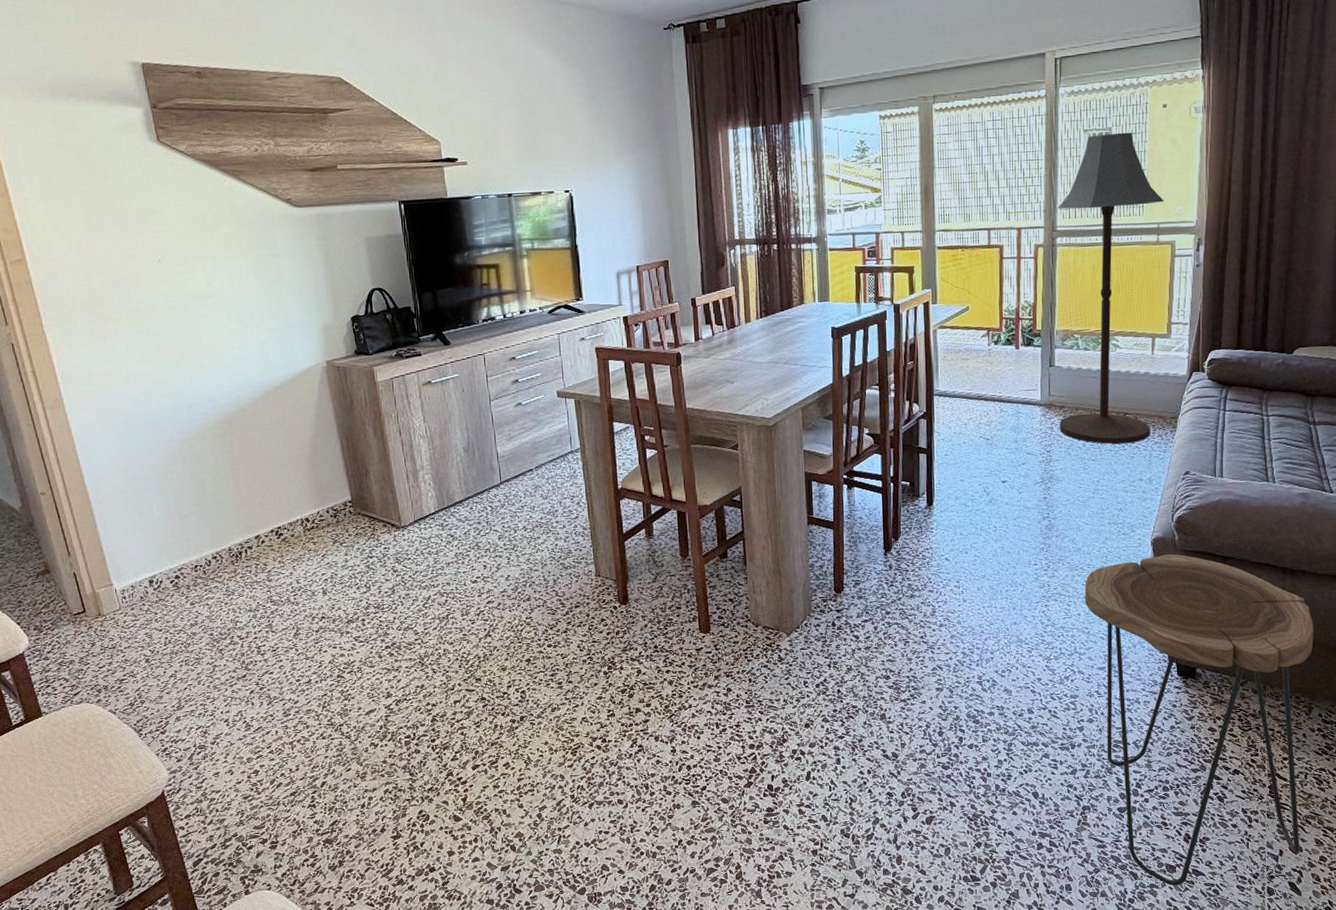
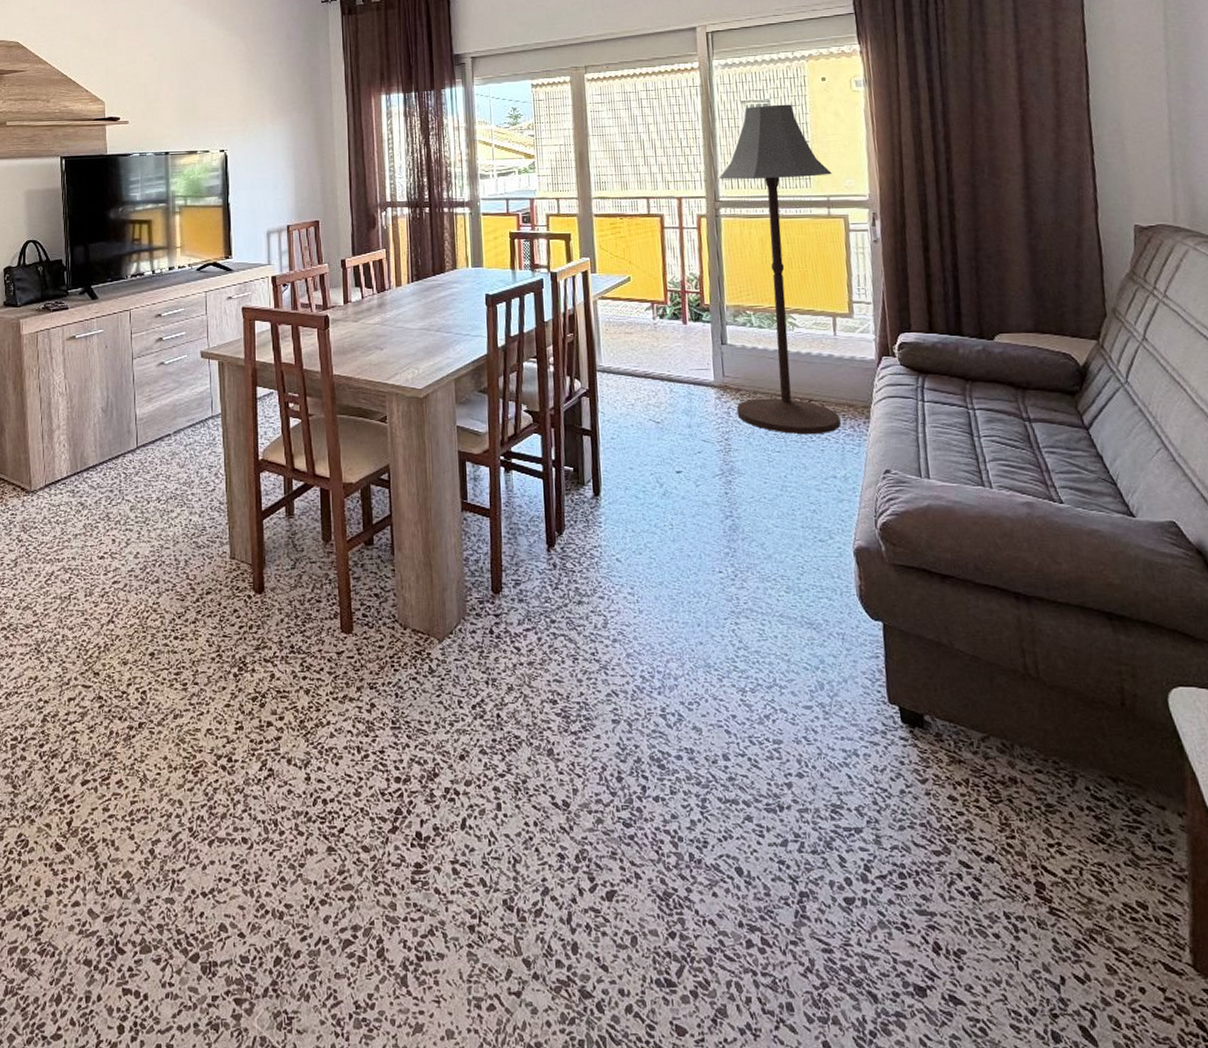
side table: present [1085,554,1314,886] -> none [779,569,1088,1017]

